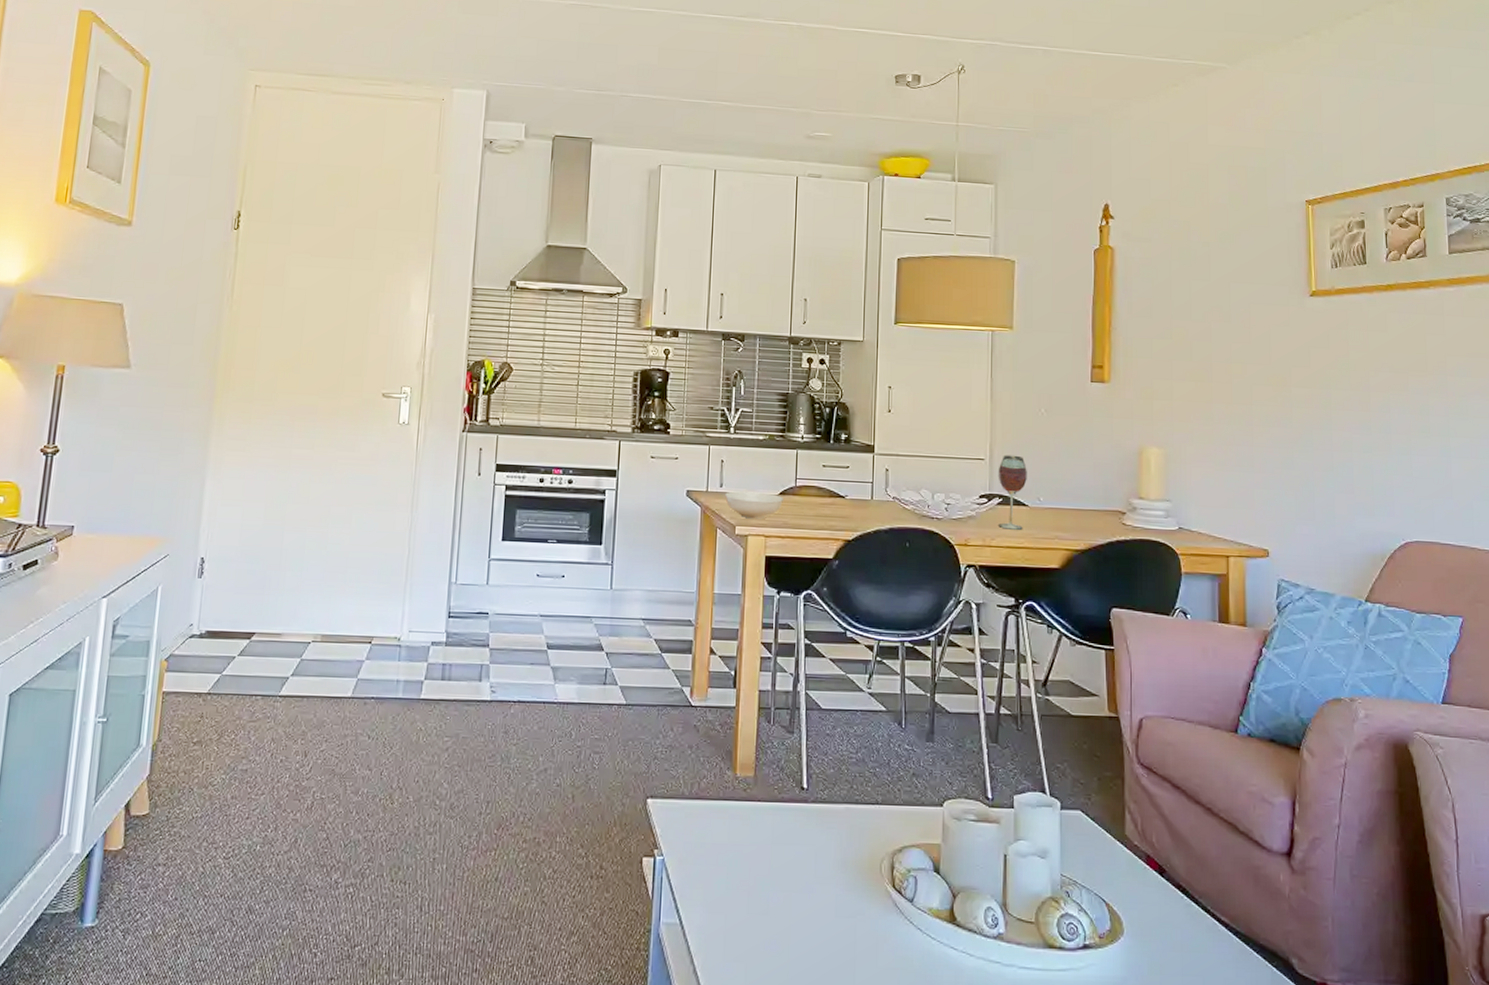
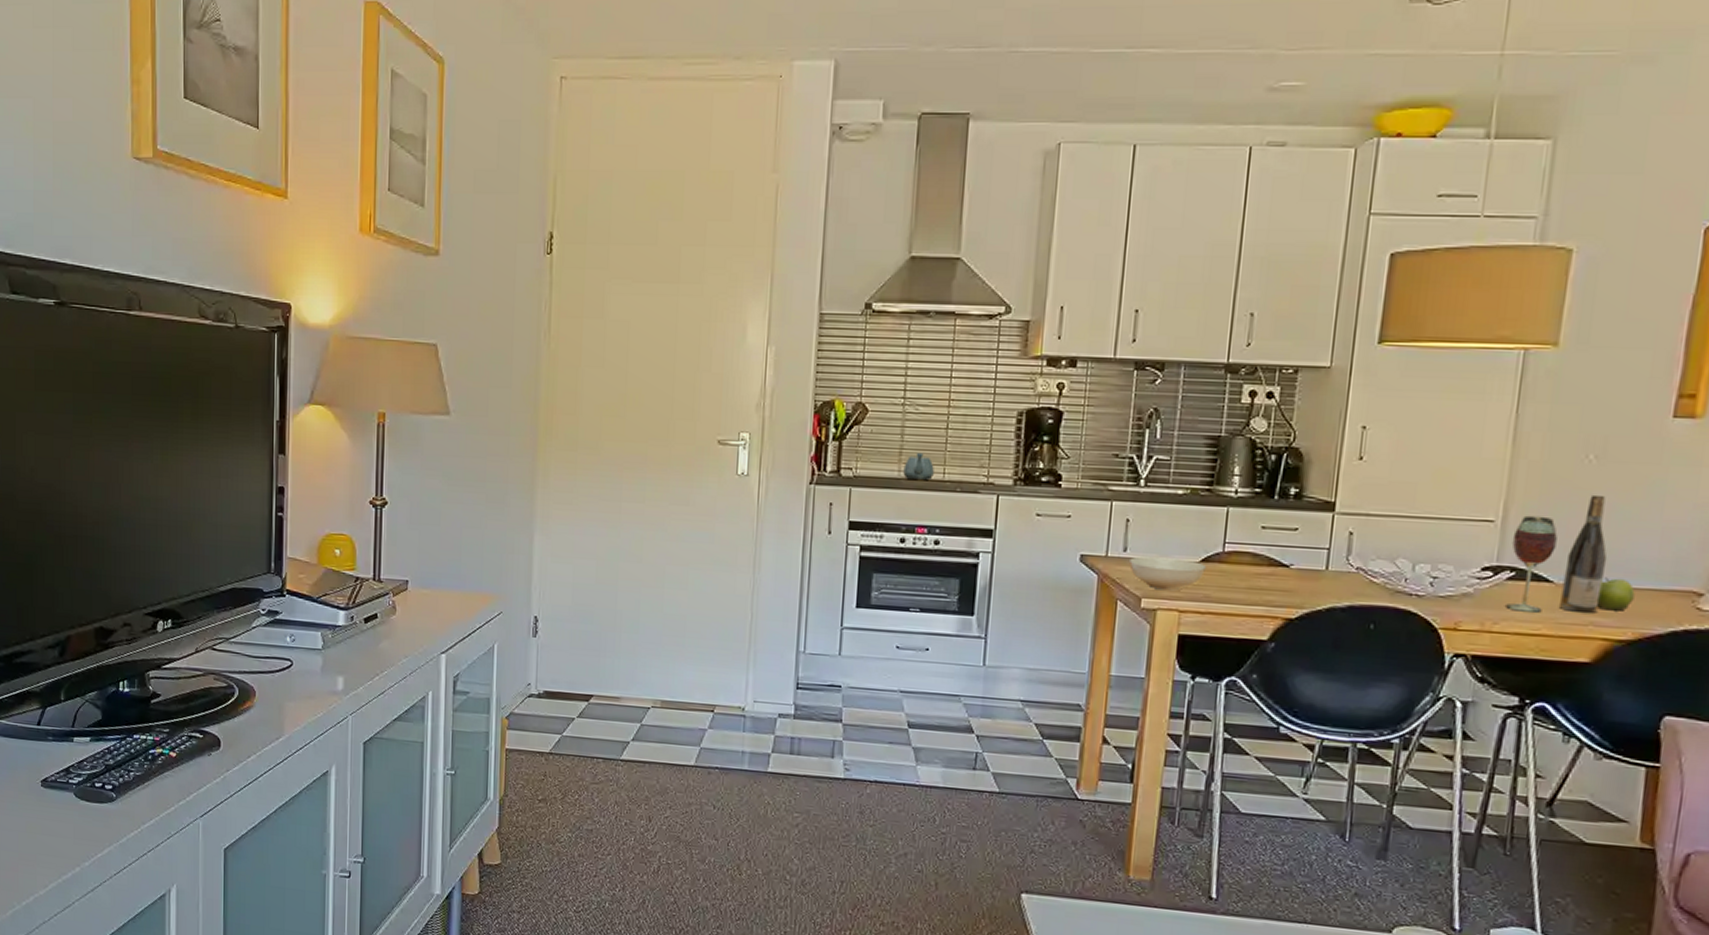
teapot: none [542,405,569,429] -> present [903,452,935,481]
wine bottle: none [1033,438,1061,529] -> present [1558,494,1608,613]
fruit: none [1059,501,1082,527] -> present [1597,577,1635,611]

